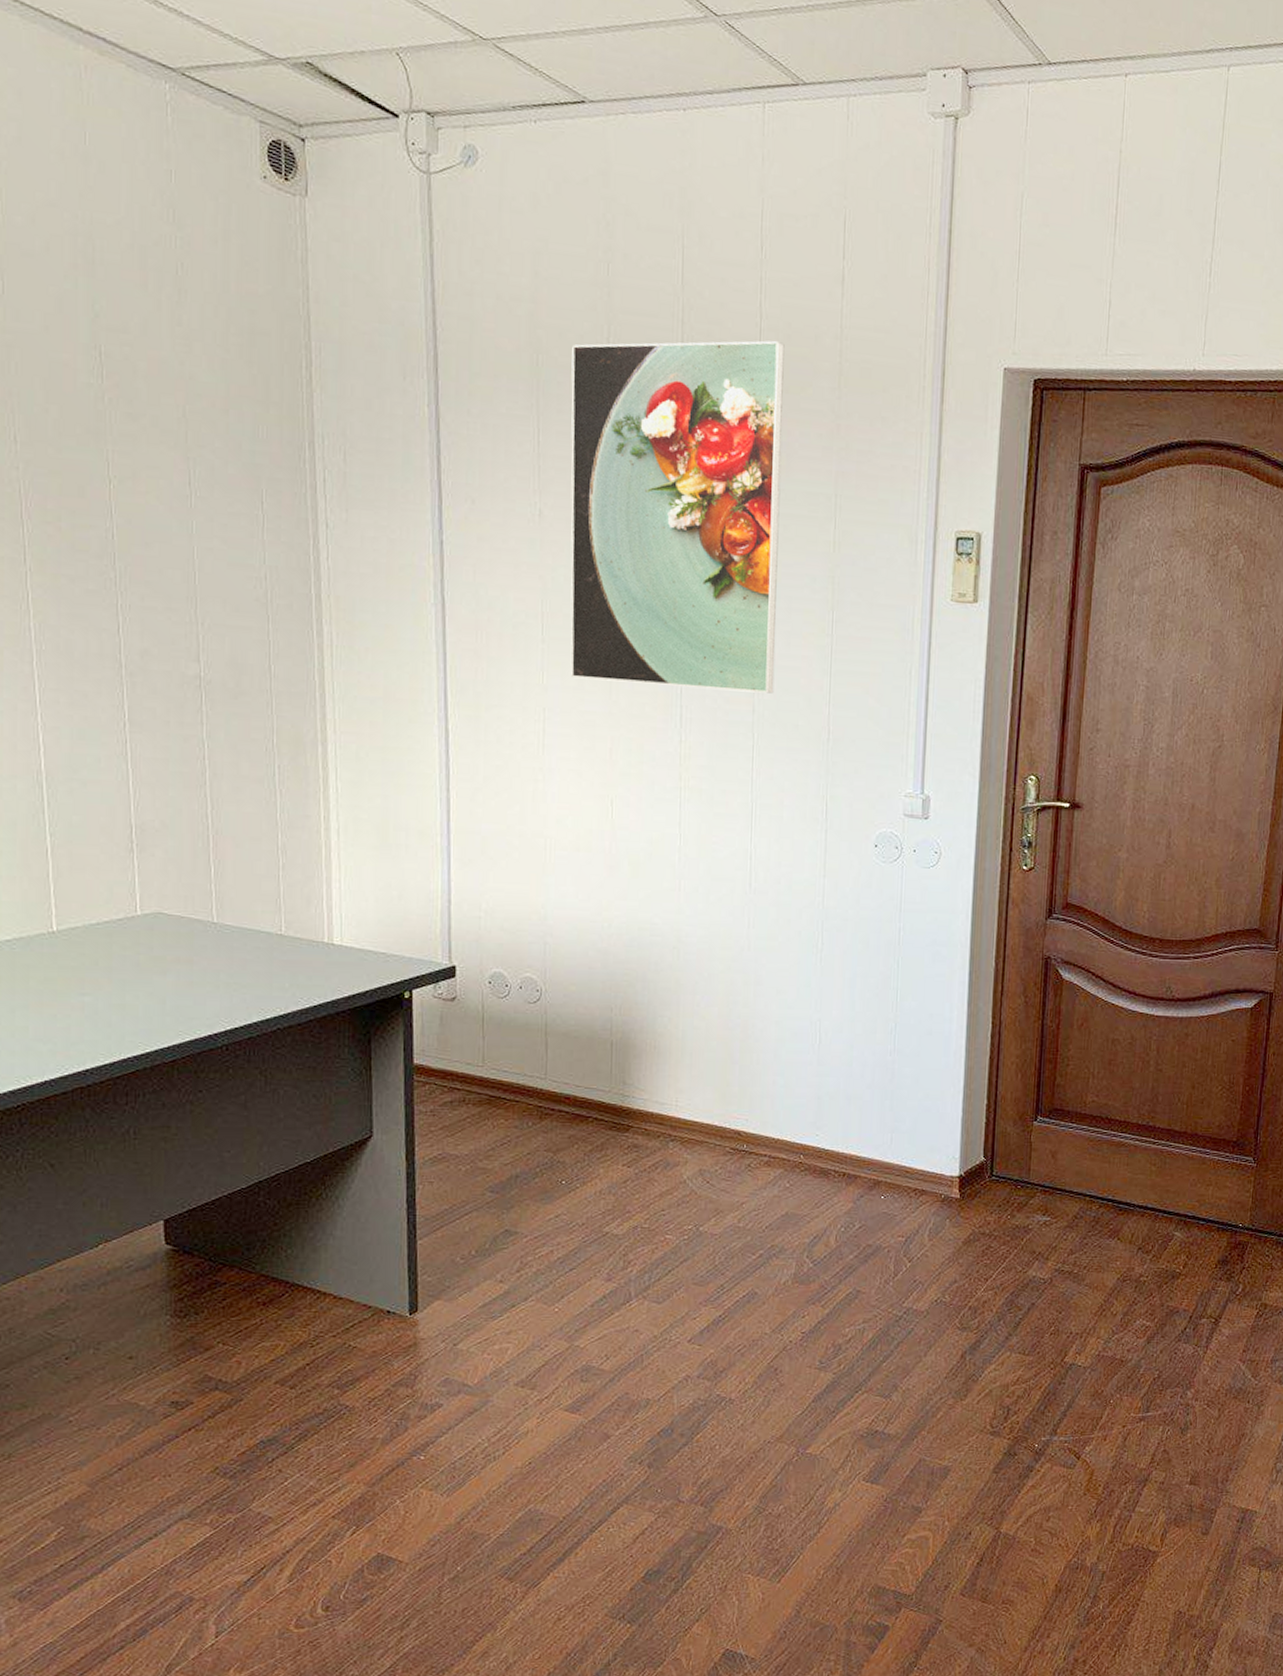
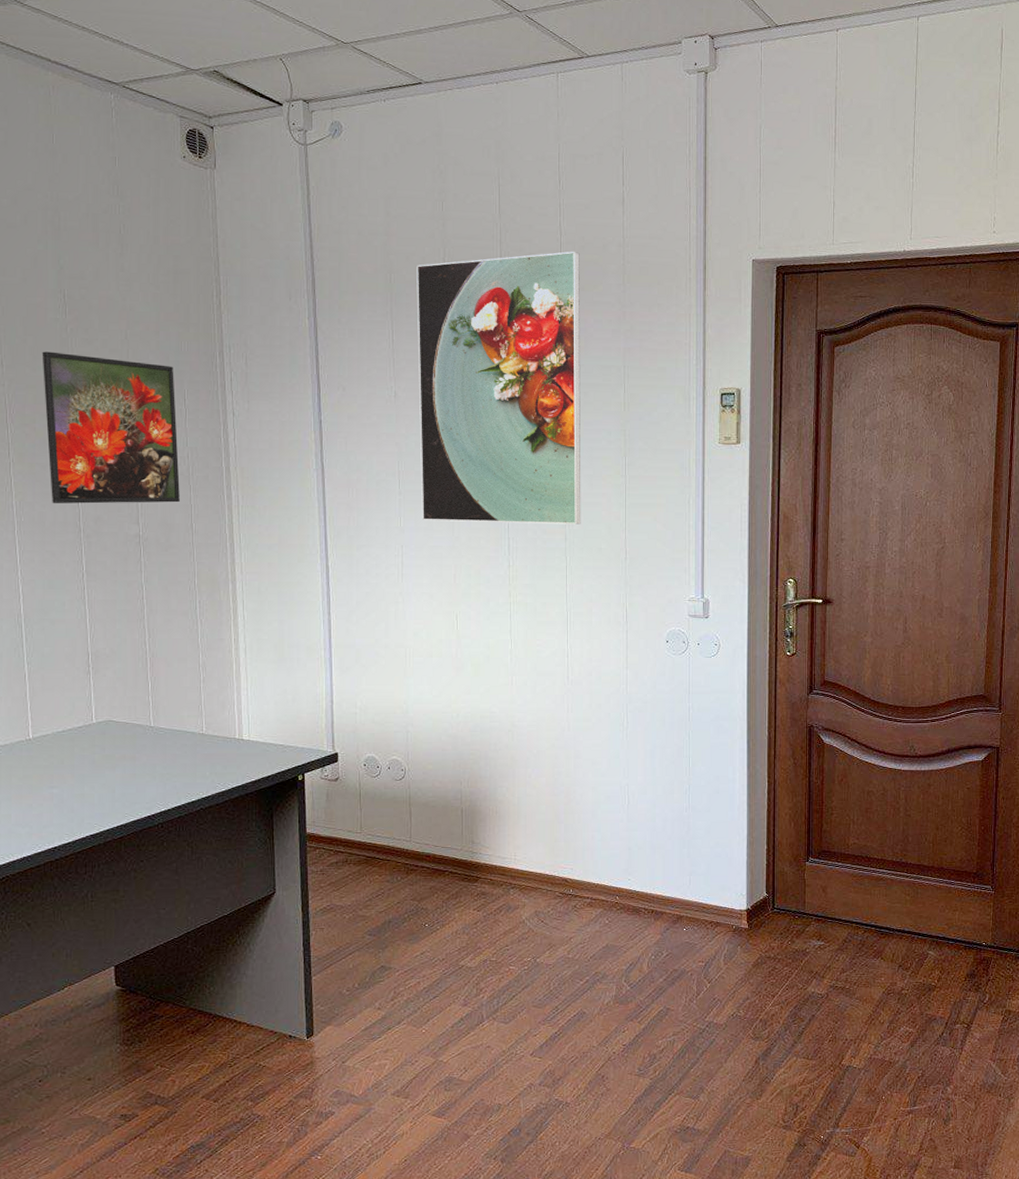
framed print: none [69,426,255,637] -> present [42,351,180,504]

